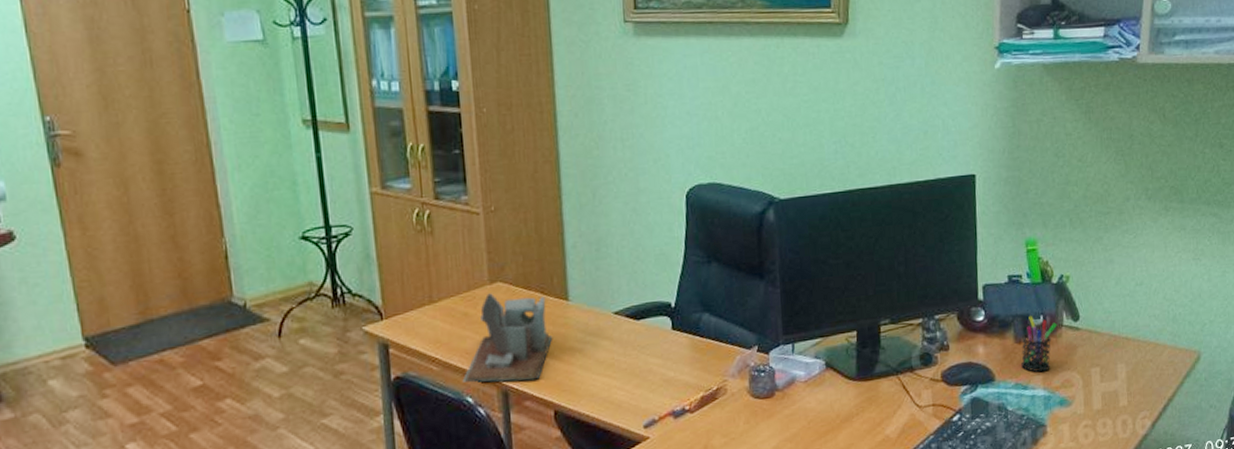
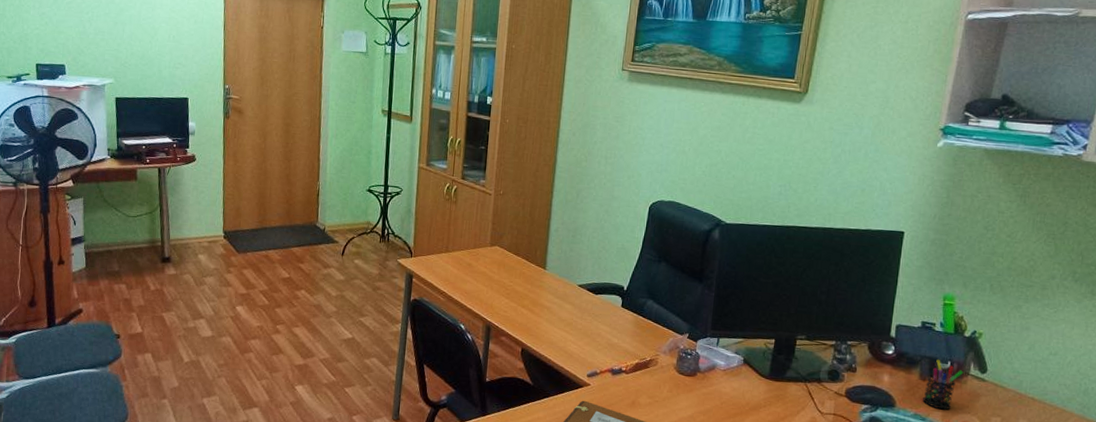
desk organizer: present [462,293,553,383] -> none [459,253,530,323]

